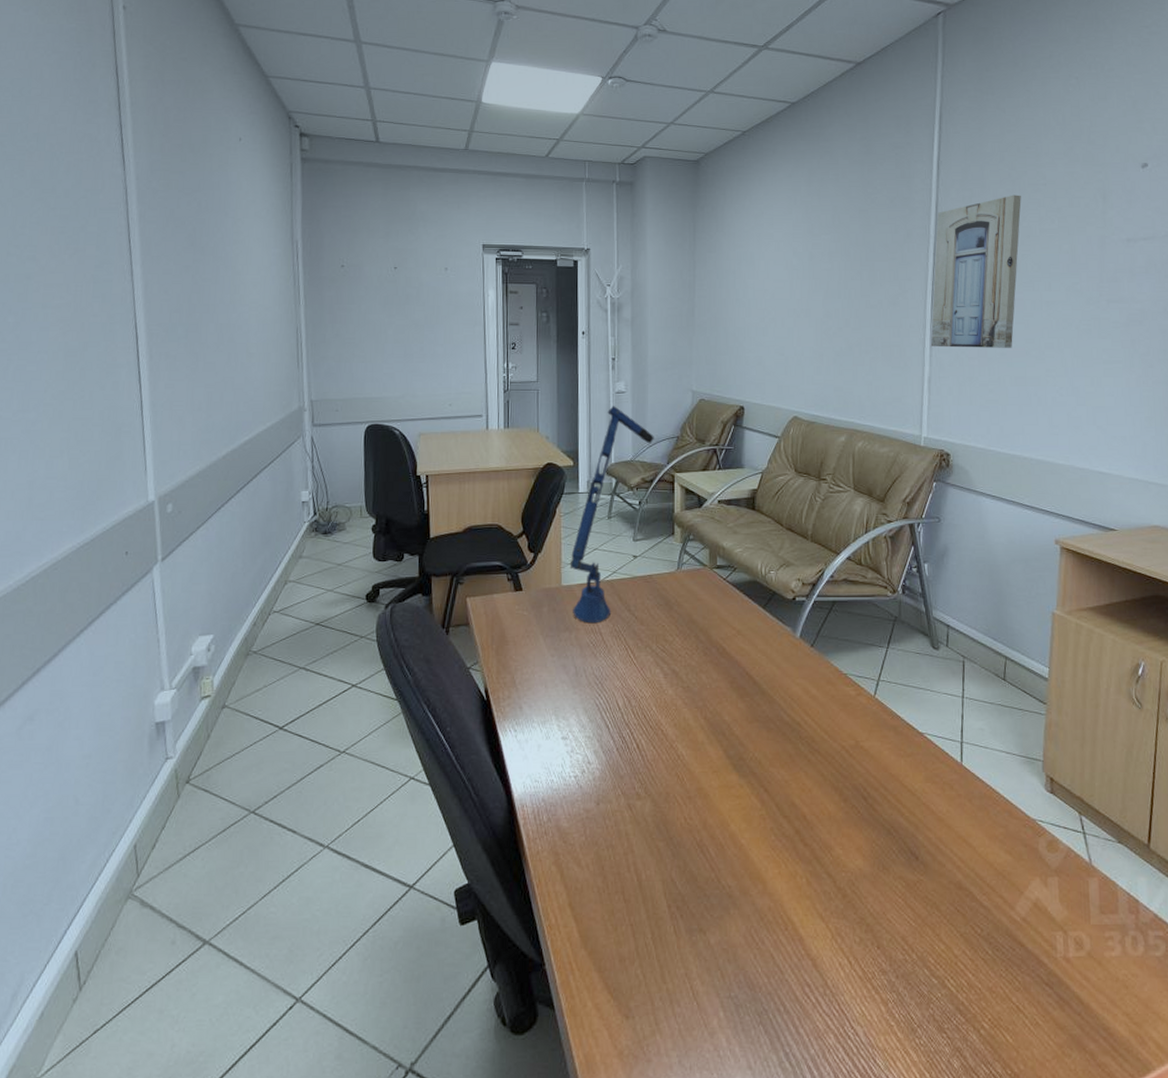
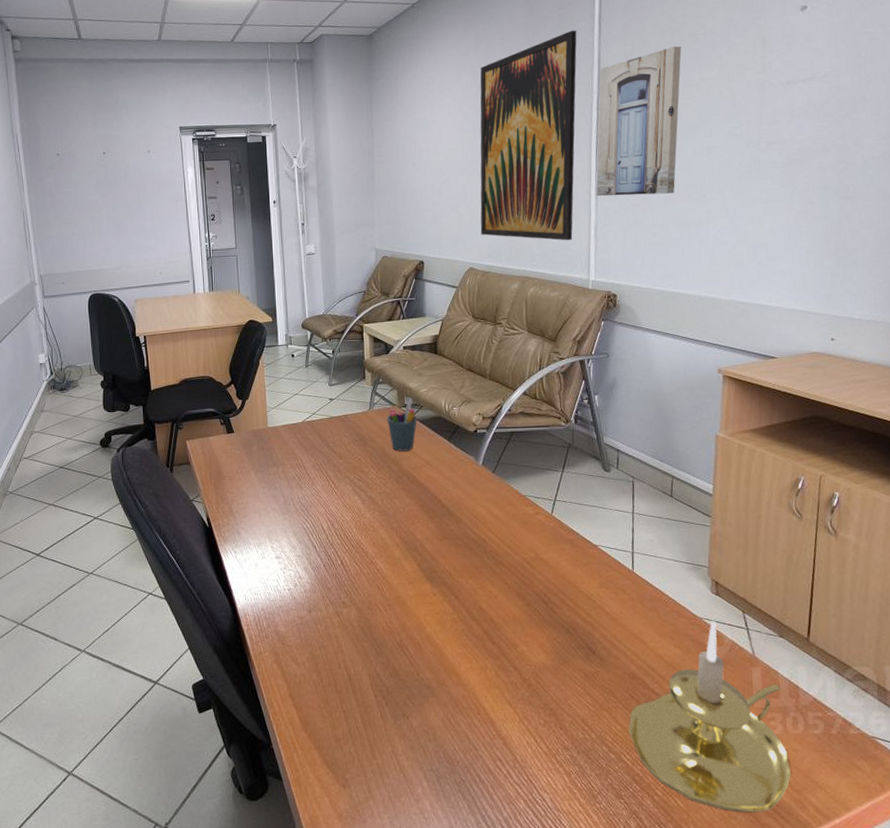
desk lamp: present [569,406,654,624] -> none [274,266,343,459]
pen holder: none [696,557,730,619] -> present [387,397,417,451]
wall art: none [807,171,915,393] -> present [480,30,577,241]
candle holder: none [953,823,1131,1050] -> present [628,621,792,813]

